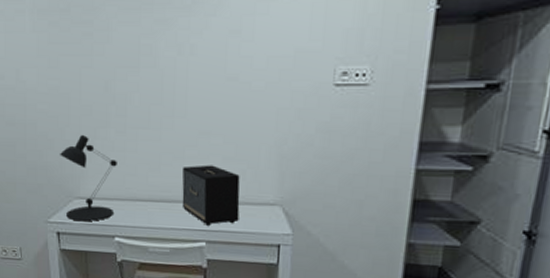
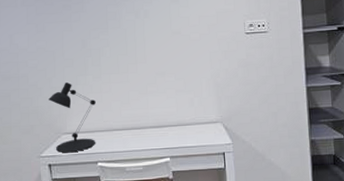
speaker: present [182,164,240,226] -> none [147,97,193,144]

